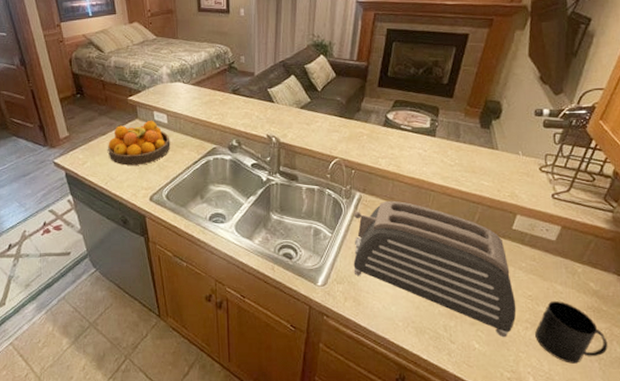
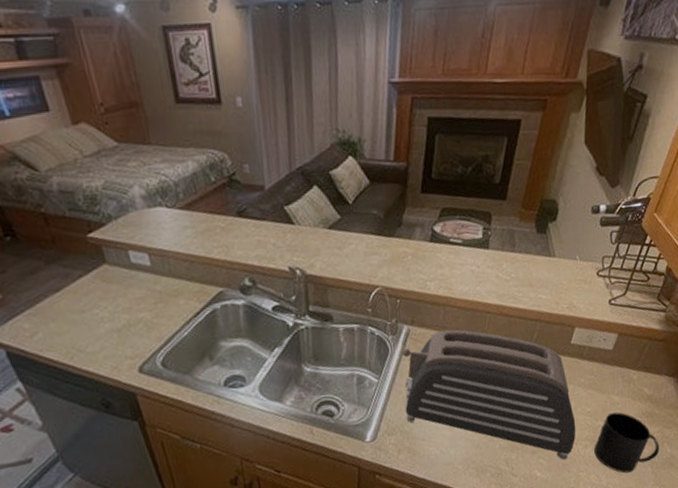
fruit bowl: present [108,120,171,166] -> none [65,262,160,331]

